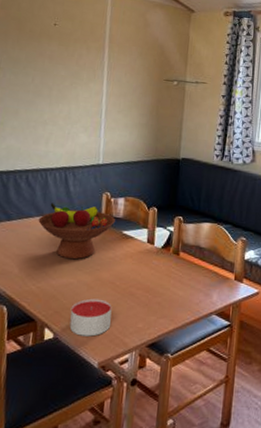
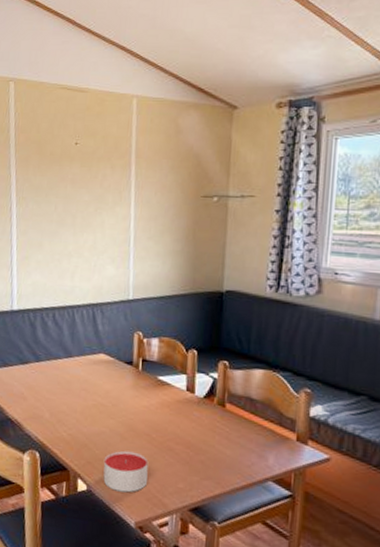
fruit bowl: present [38,203,115,260] -> none [67,343,149,407]

